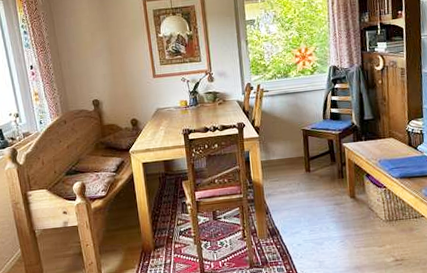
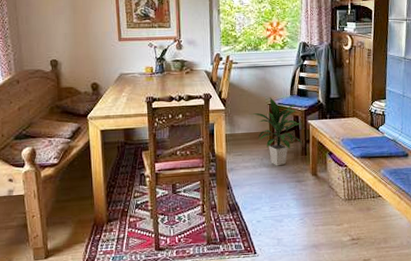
indoor plant: none [286,122,339,190] -> present [252,97,303,166]

